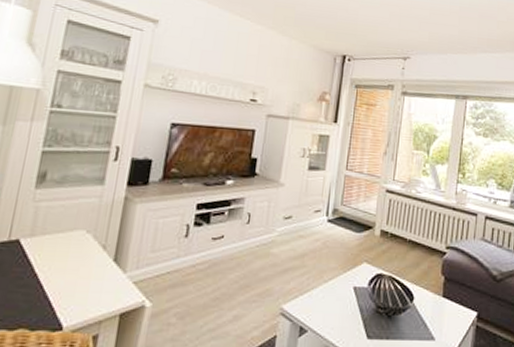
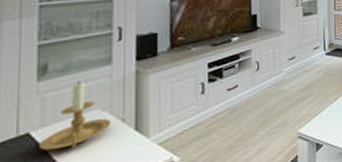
candle holder: none [25,196,94,266] -> present [39,81,112,151]

